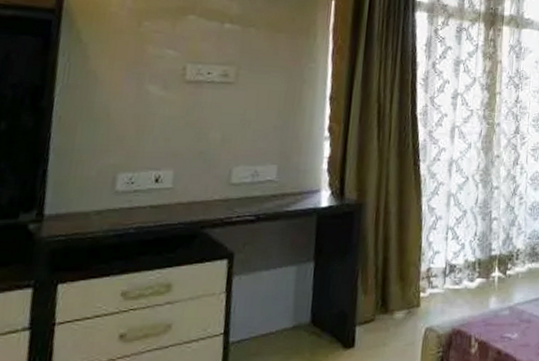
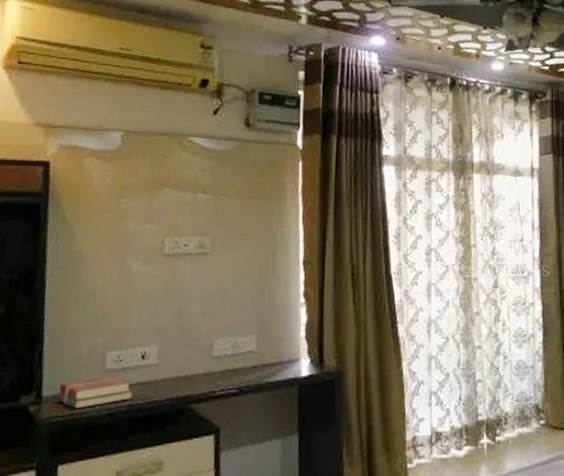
books: none [59,197,145,229] -> present [56,375,133,409]

